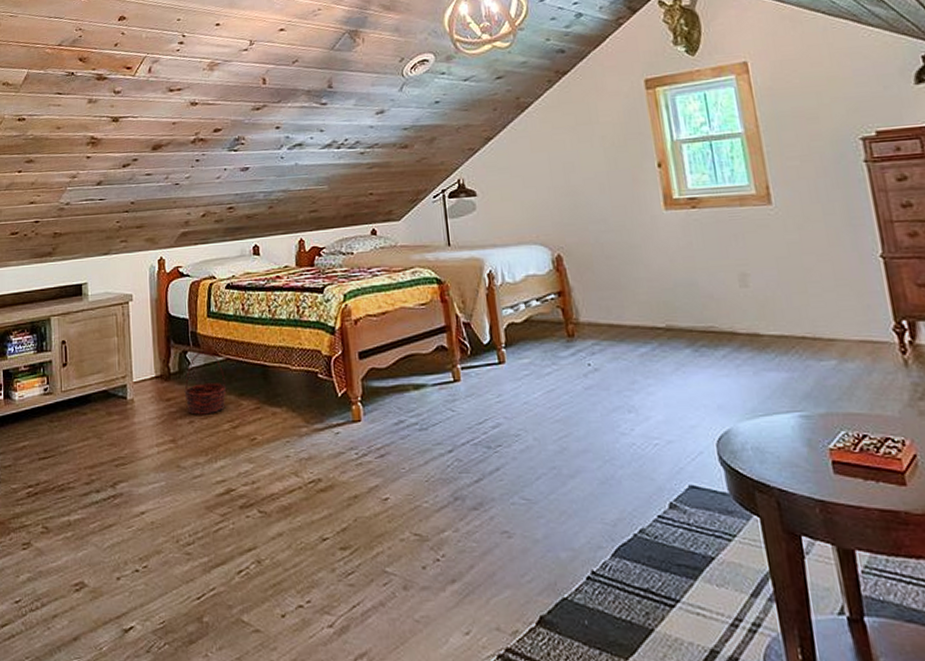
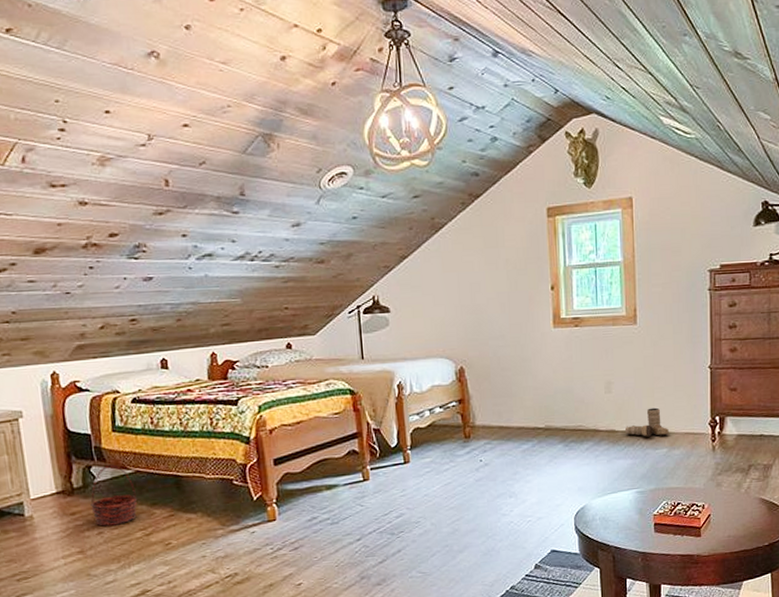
boots: none [772,306,836,344] -> present [624,407,669,437]

